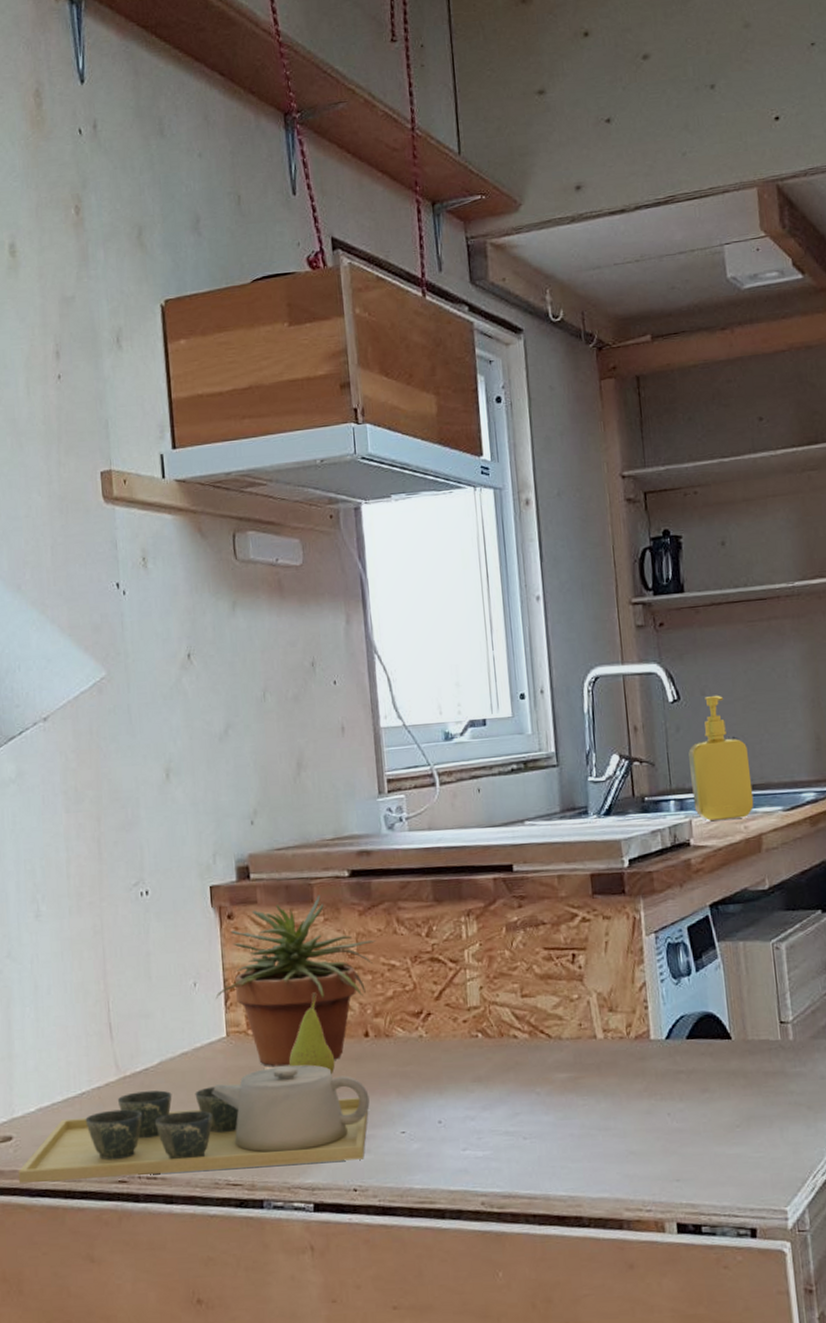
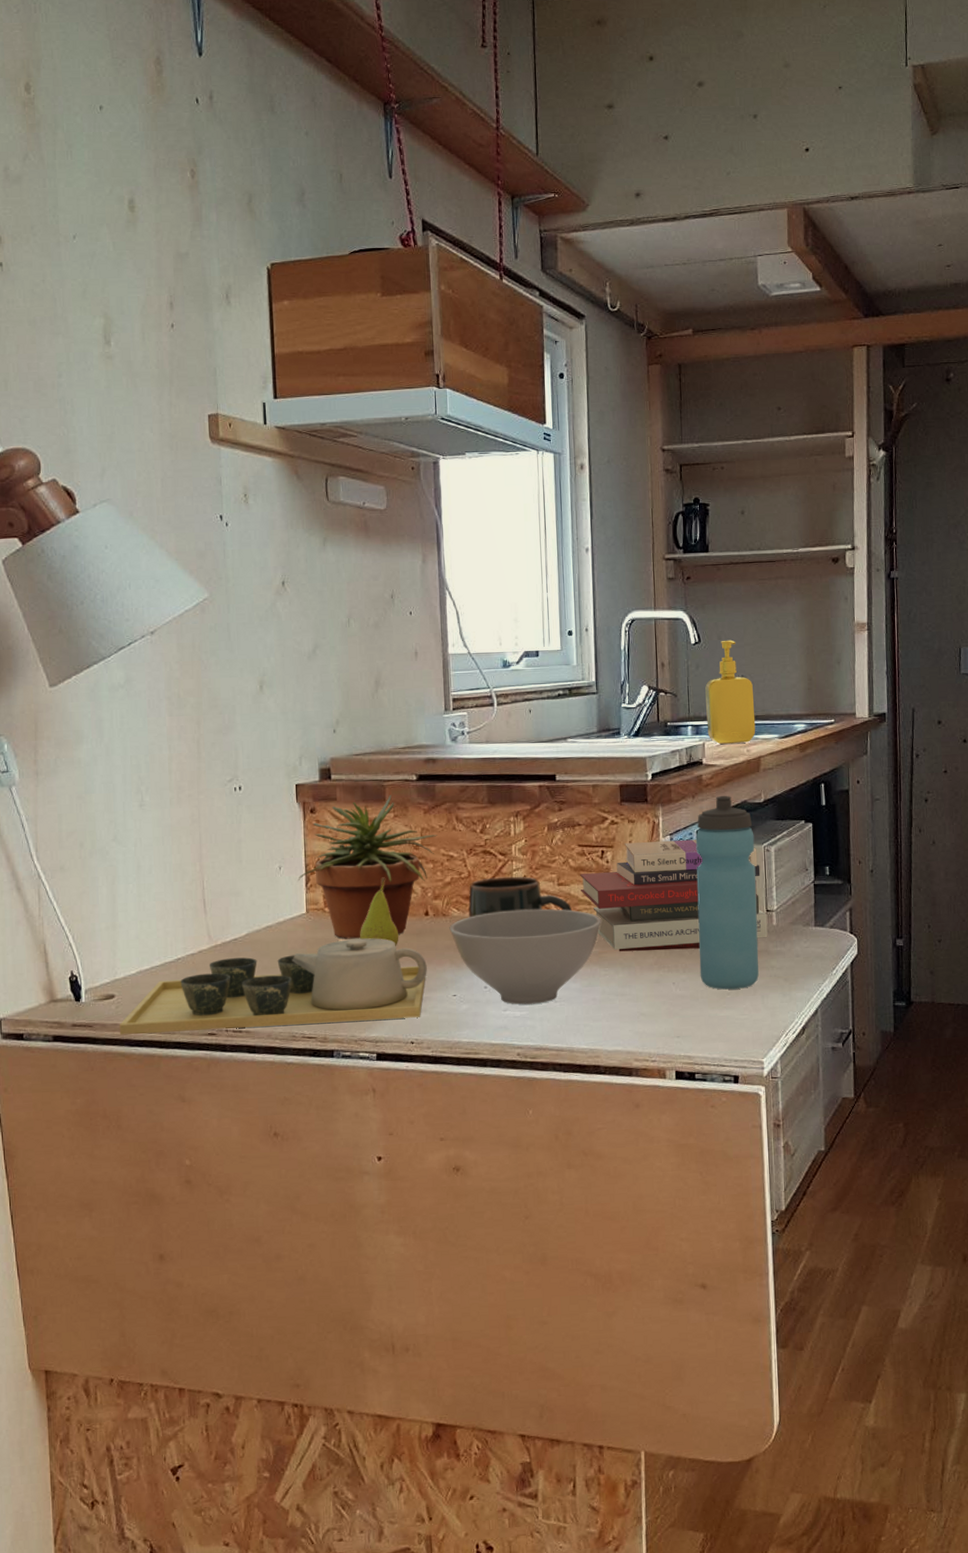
bowl: none [393,1025,577,1143] -> present [449,908,602,1005]
mug: none [415,987,539,1039] -> present [468,876,572,918]
books: none [547,936,784,1076] -> present [580,839,768,952]
water bottle: none [686,882,775,1121] -> present [695,795,759,990]

